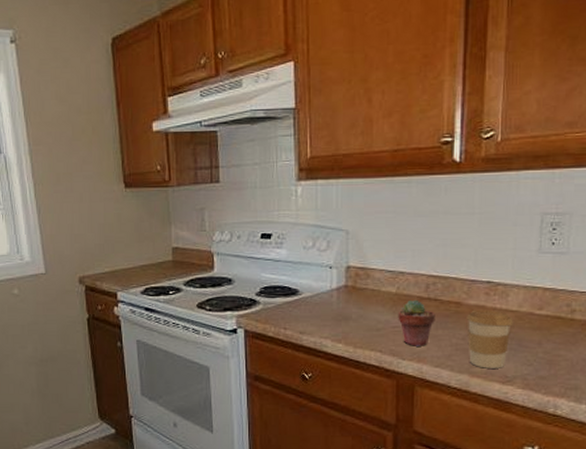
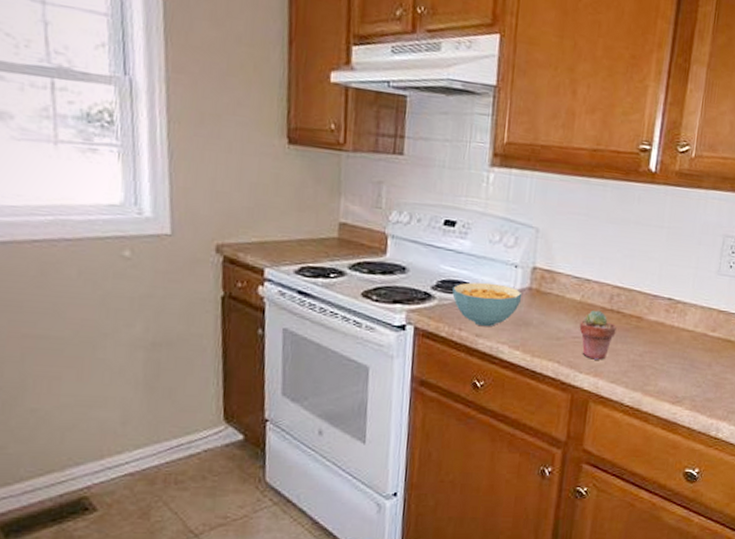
cereal bowl: none [275,285,339,325] -> present [452,282,523,327]
coffee cup: present [467,309,513,368] -> none [644,326,689,388]

